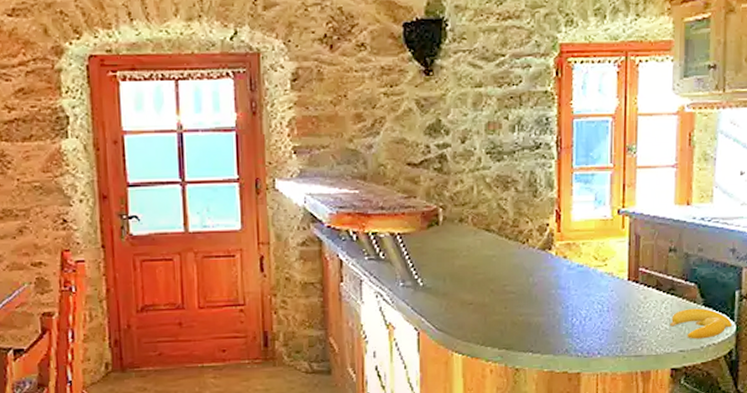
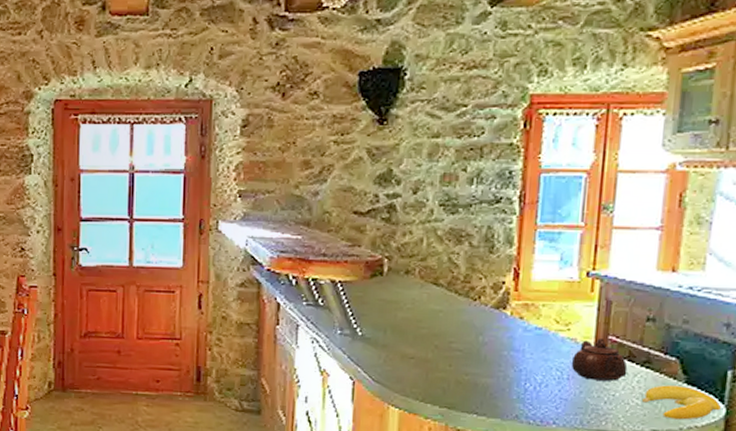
teapot: none [610,271,656,310] -> present [571,338,628,381]

